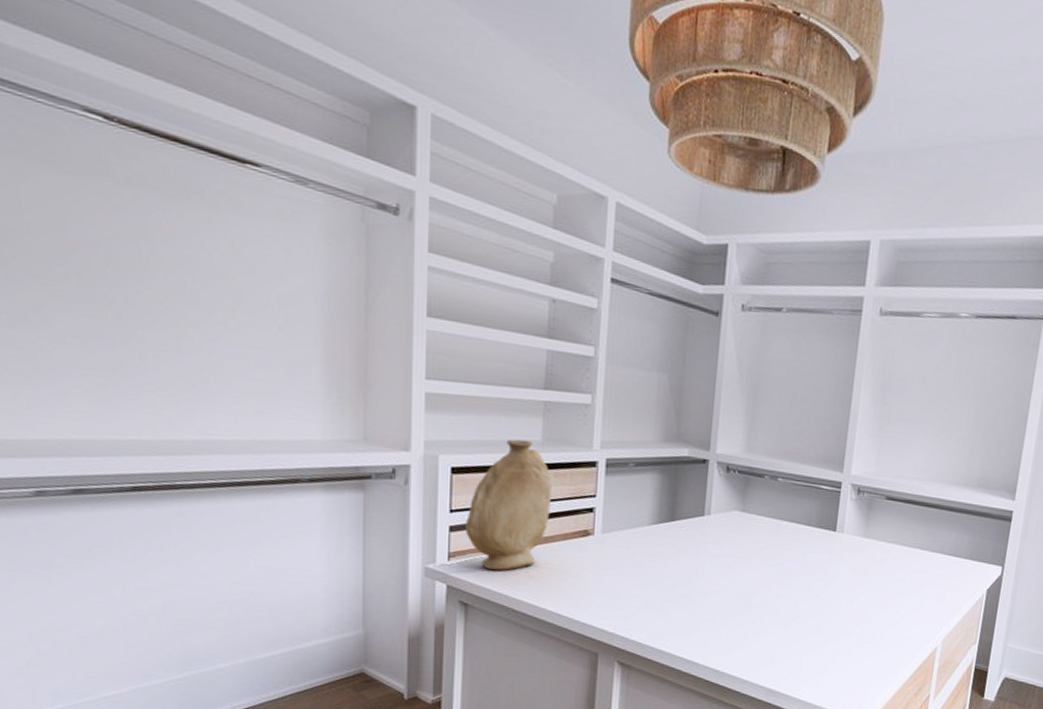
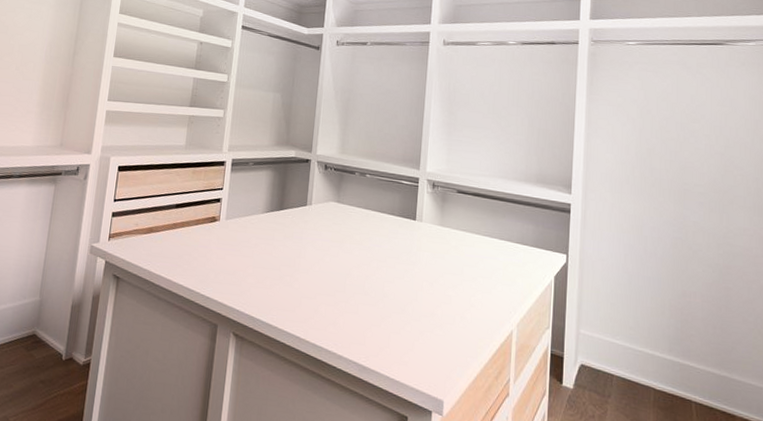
vase: present [466,439,552,571] -> none [123,144,191,250]

